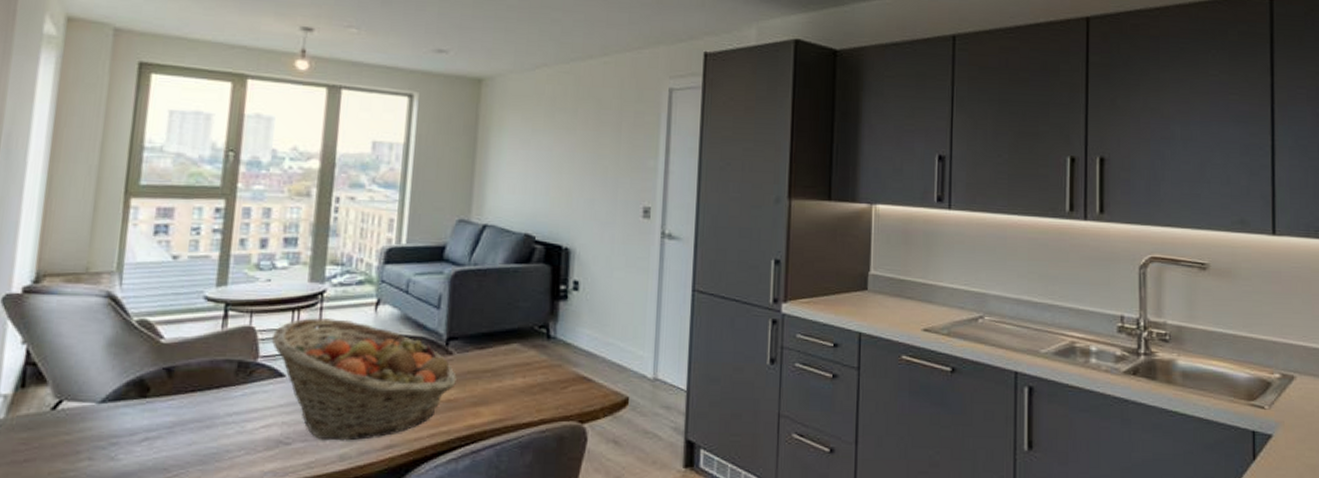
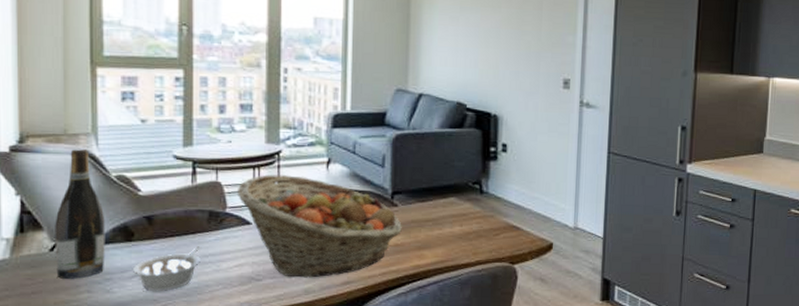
wine bottle: none [55,288,120,443] -> present [55,148,105,279]
legume: none [144,403,226,459] -> present [133,246,202,292]

